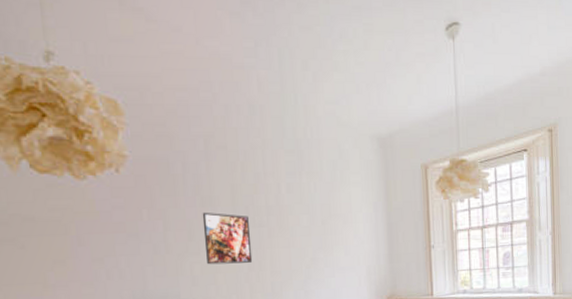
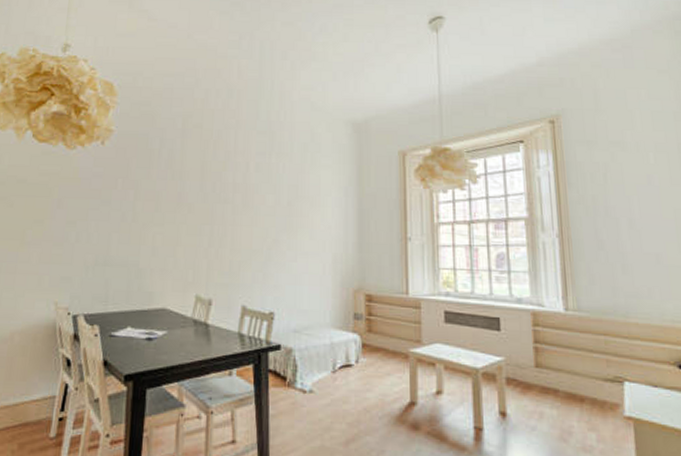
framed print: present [202,212,253,265] -> none [169,185,215,238]

